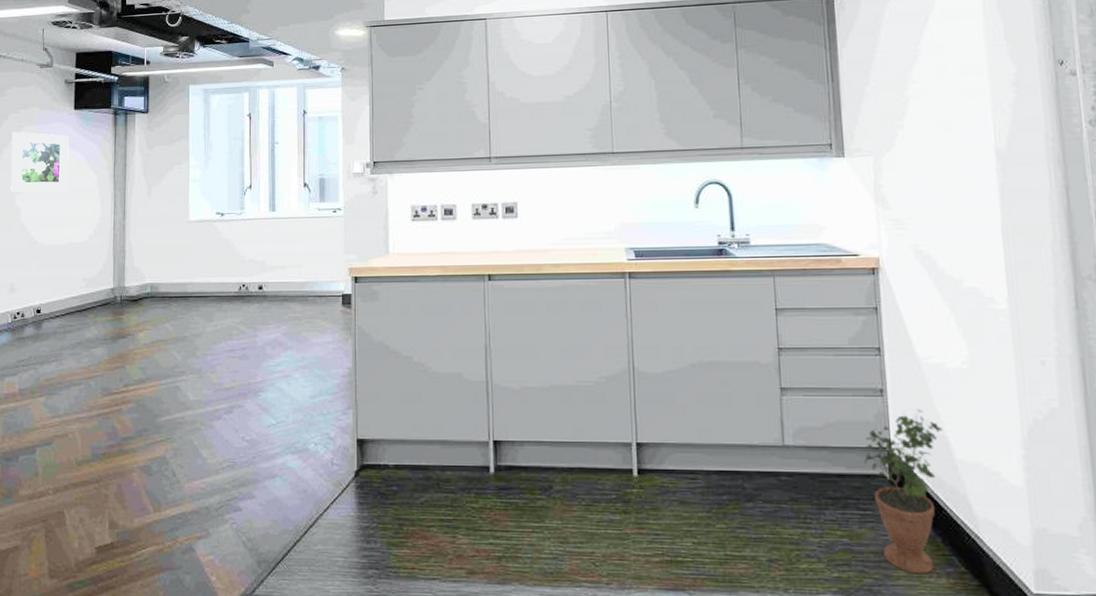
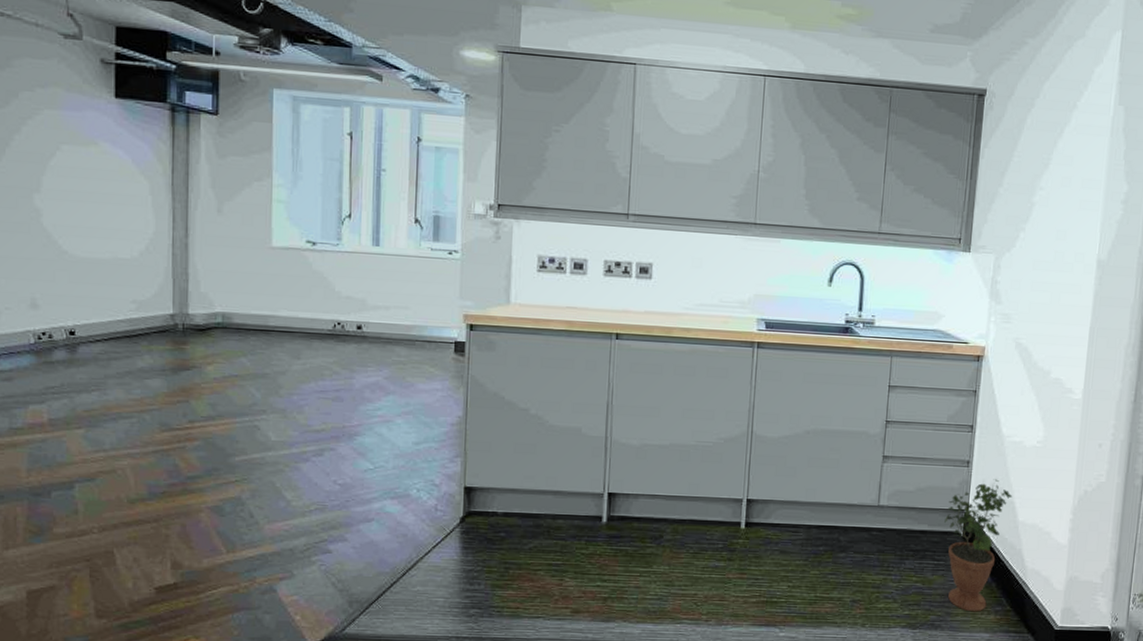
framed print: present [10,131,69,193] -> none [25,114,109,197]

